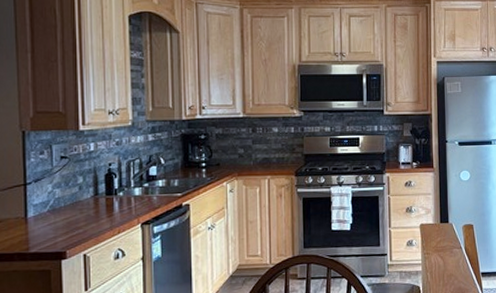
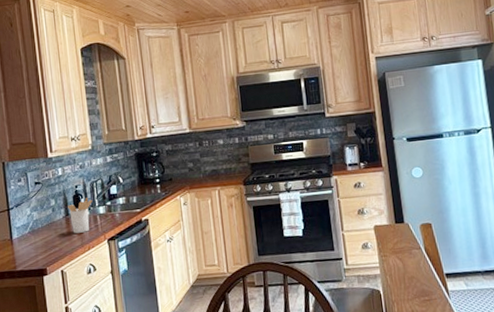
utensil holder: none [98,177,127,215] -> present [68,197,92,234]

